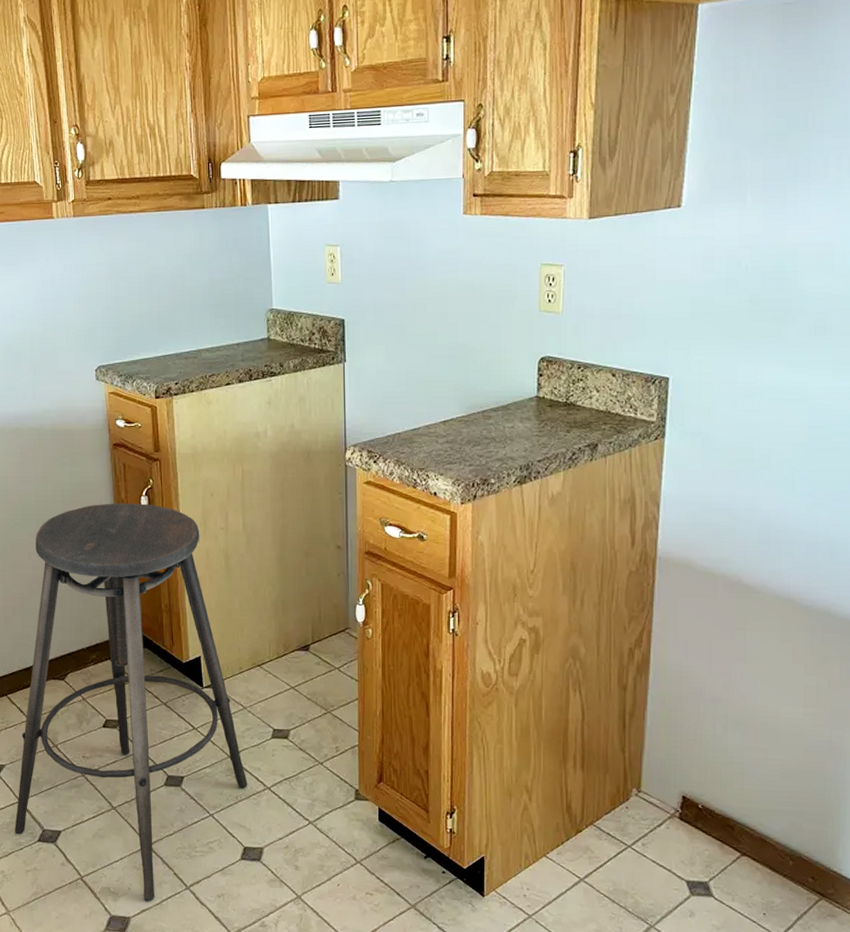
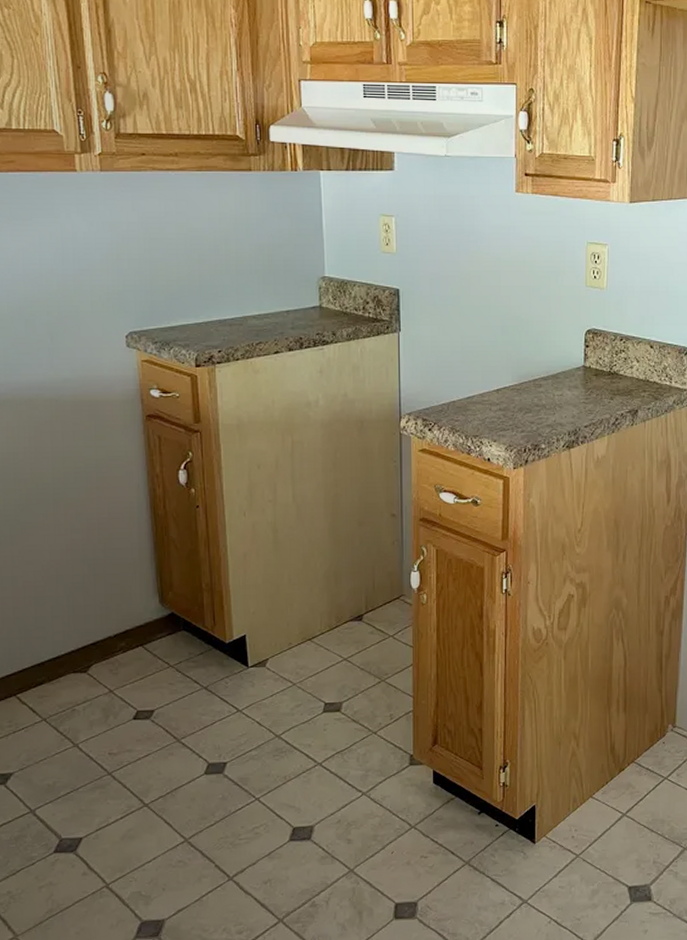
stool: present [15,503,248,902] -> none [25,478,297,900]

